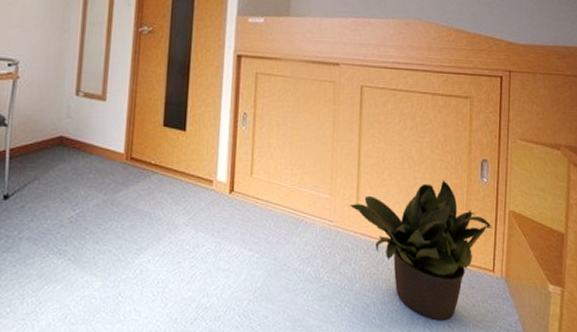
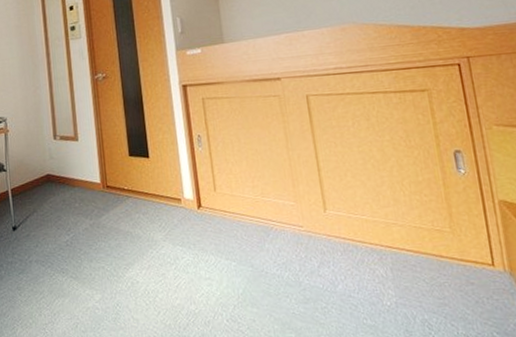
potted plant: present [349,180,492,321] -> none [316,176,482,320]

